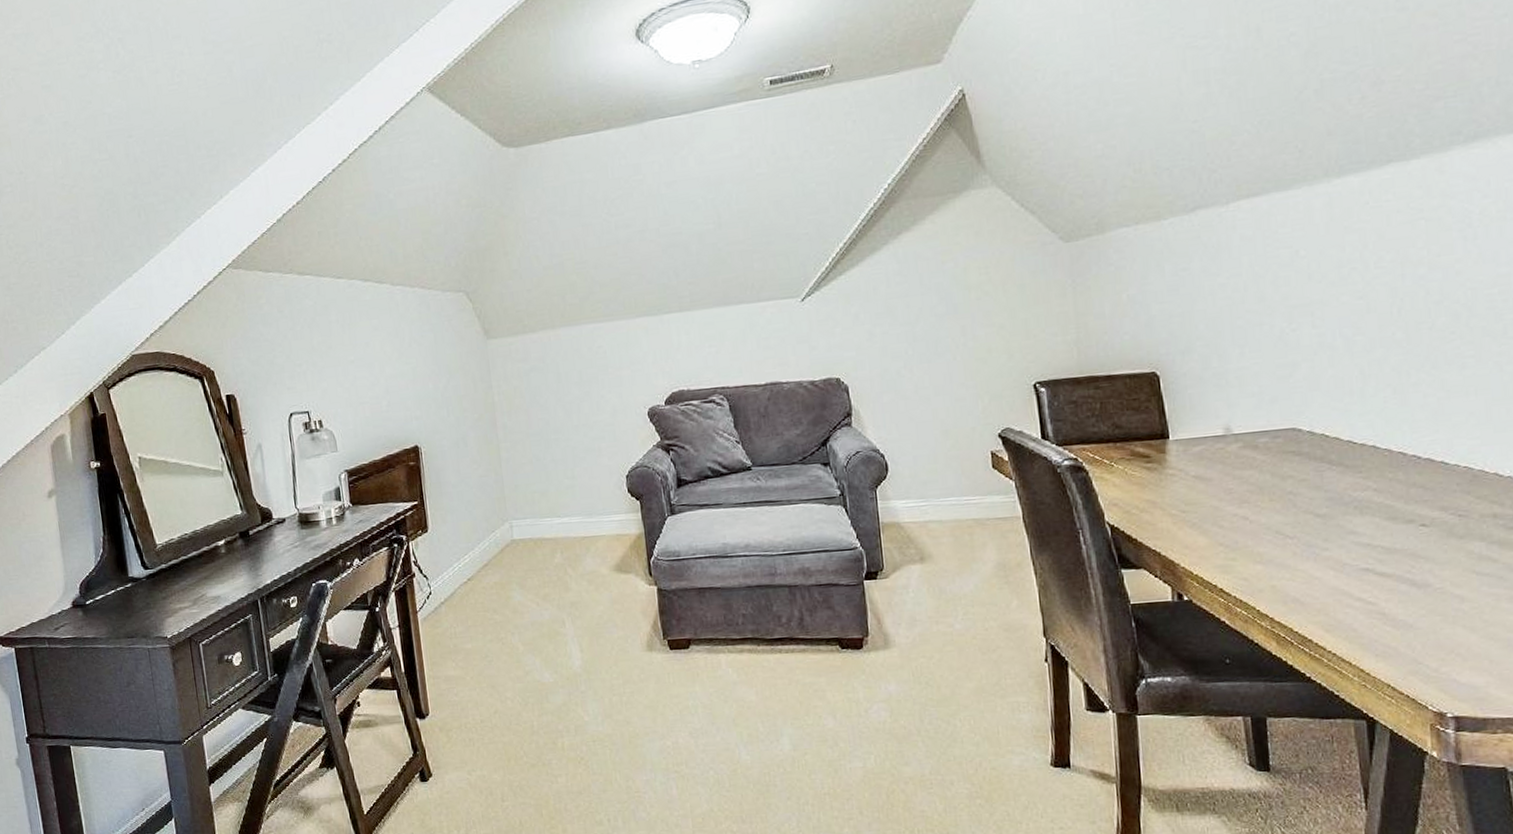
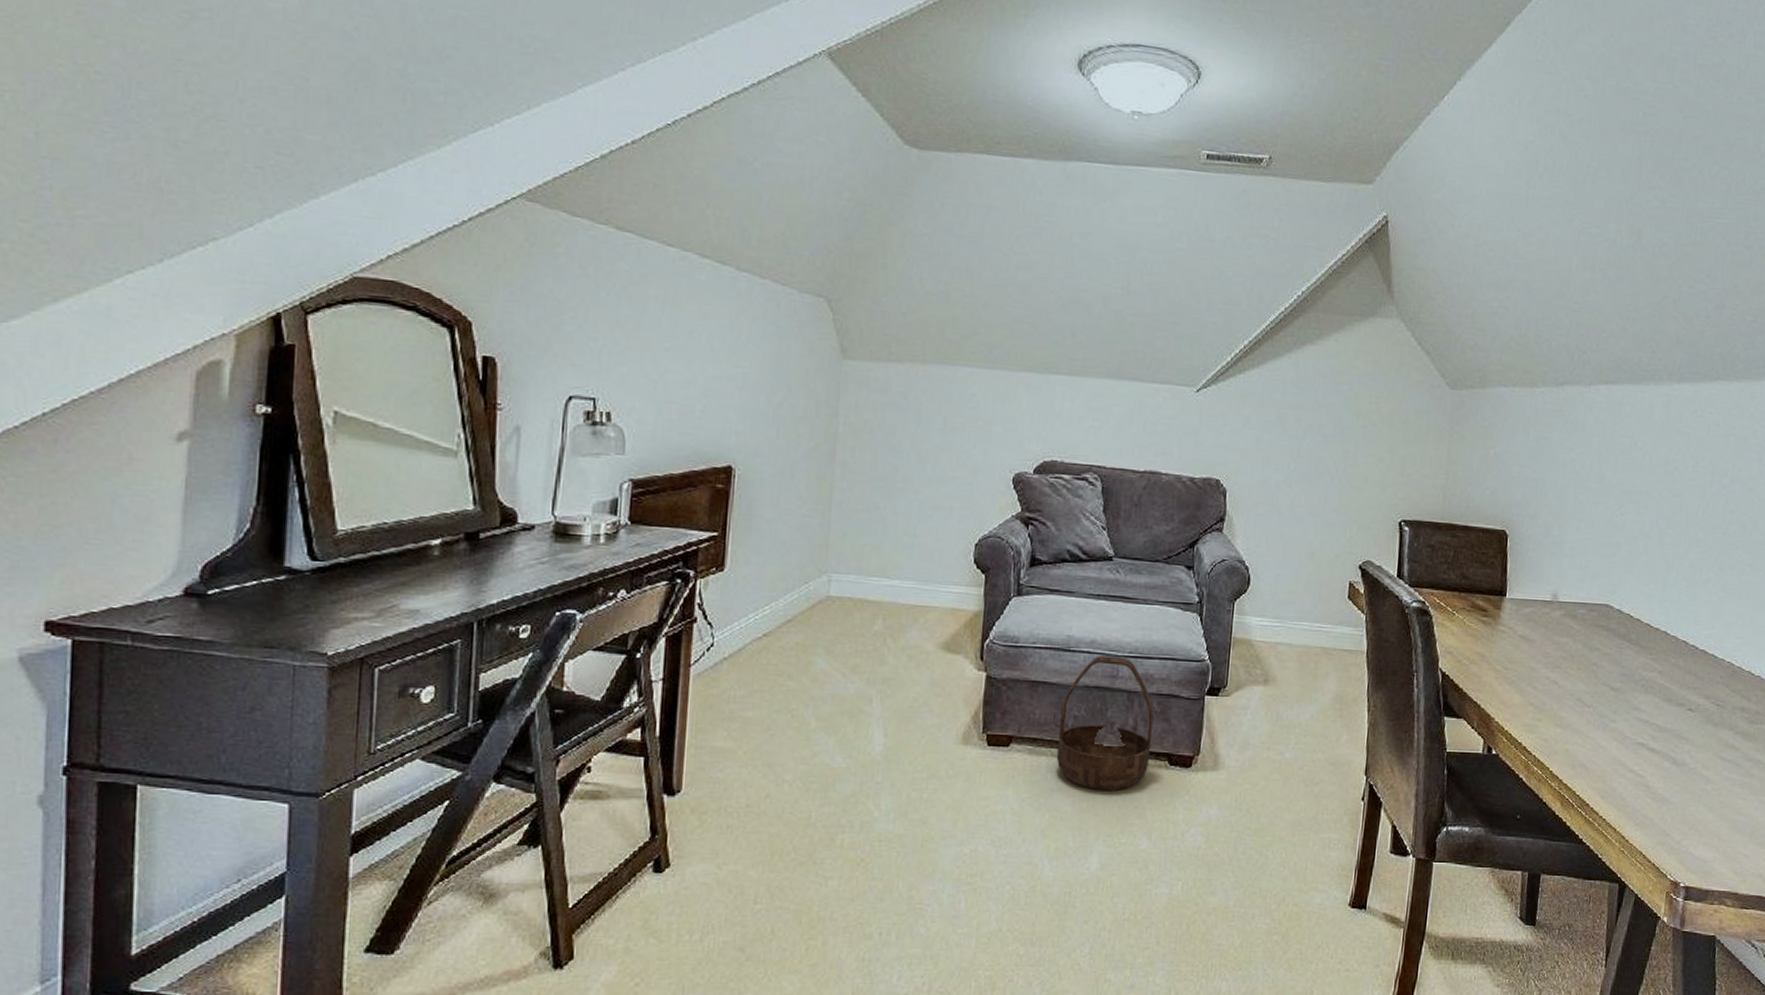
basket: none [729,556,821,679] -> present [1056,655,1154,790]

